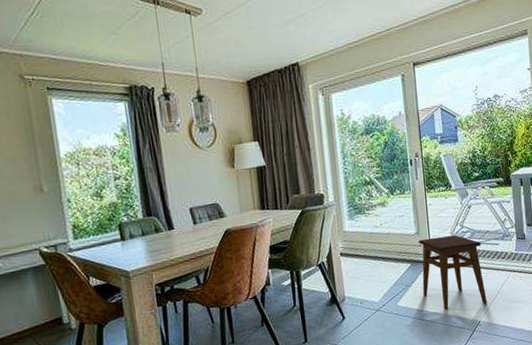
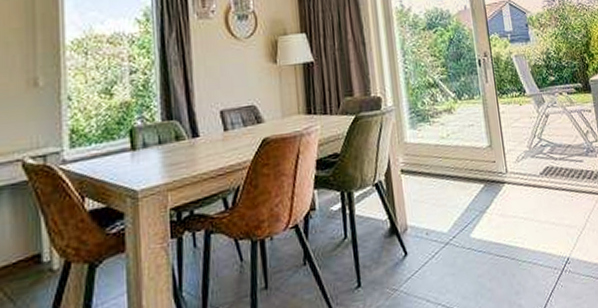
stool: present [419,234,487,310] -> none [492,149,576,243]

